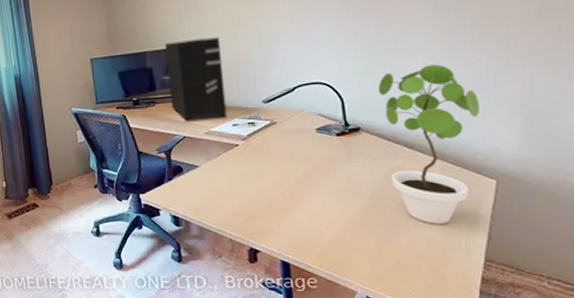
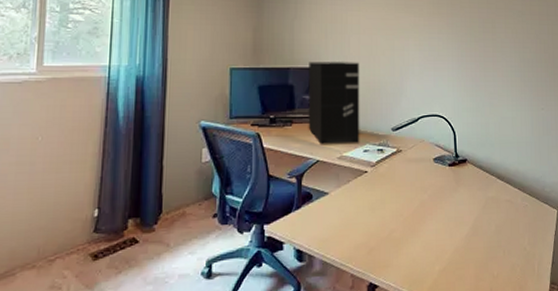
potted plant: present [378,64,481,224] -> none [480,108,547,251]

